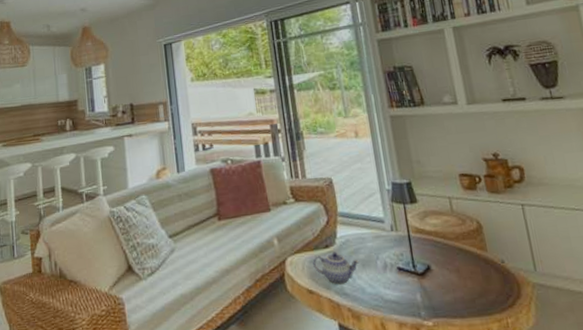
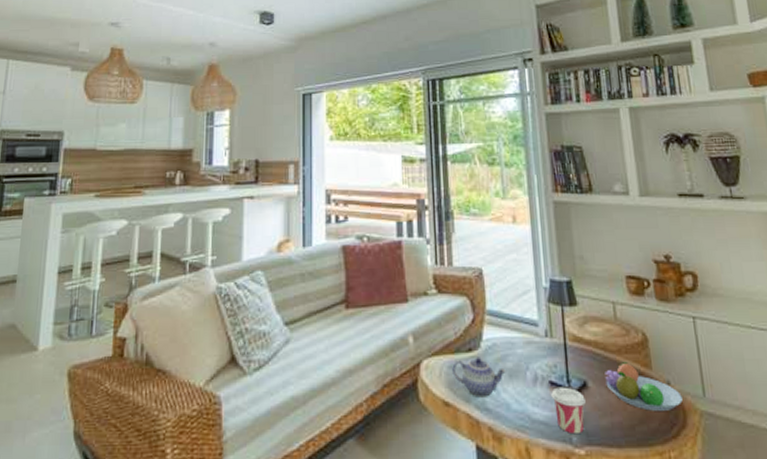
cup: none [400,271,430,310] -> present [551,387,586,435]
fruit bowl: none [445,247,516,286] -> present [605,362,683,411]

